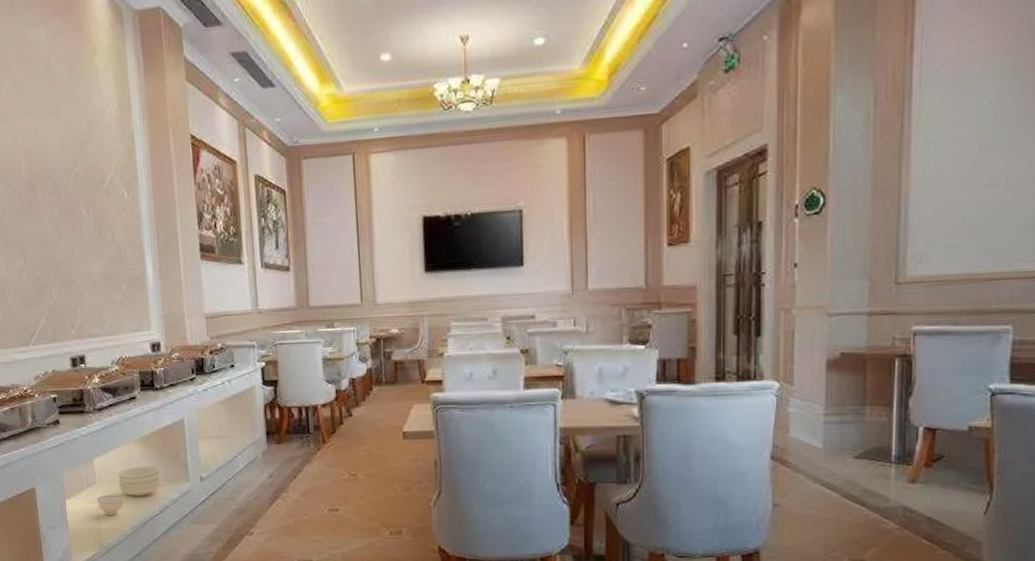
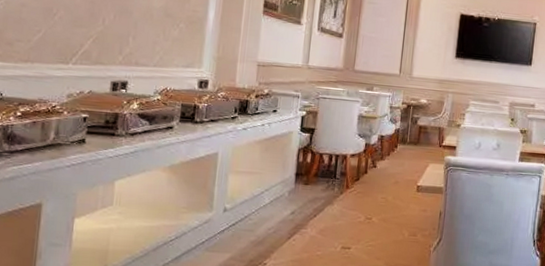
bowl: present [96,494,125,516] -> none [109,216,141,238]
bowl: present [118,466,160,497] -> none [137,192,184,222]

